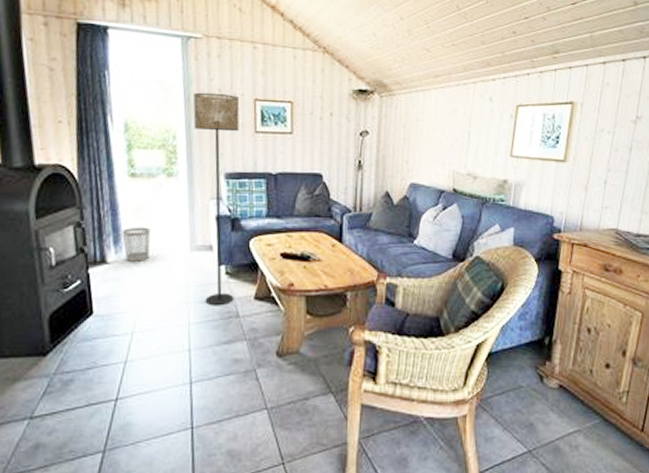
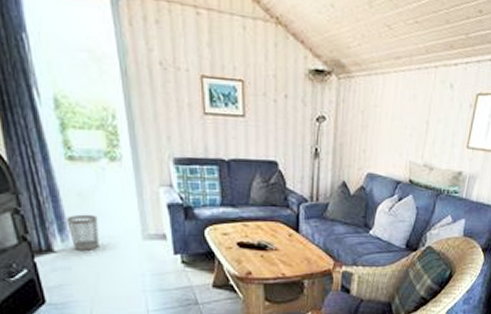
floor lamp: present [193,92,240,306] -> none [130,64,192,294]

